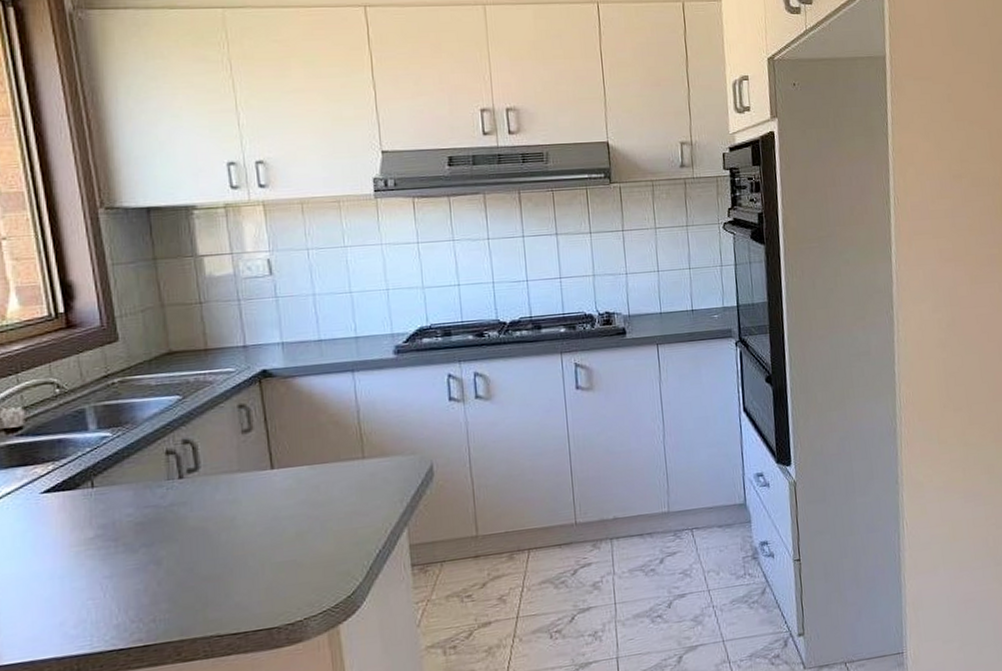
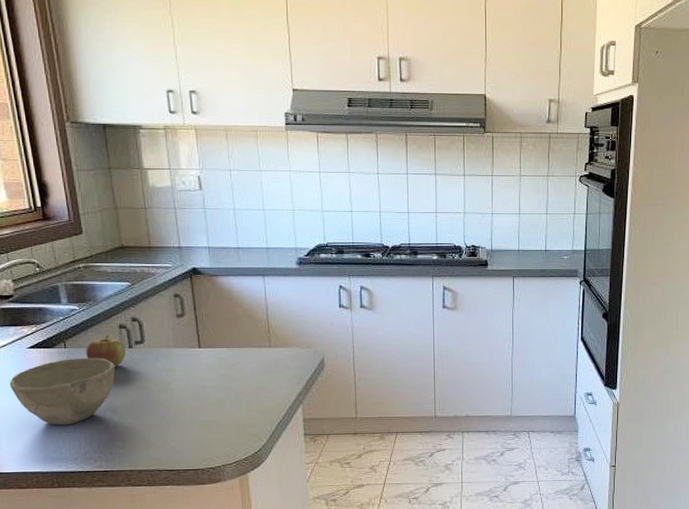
bowl: none [14,495,161,592] -> present [9,358,116,426]
apple: none [121,465,174,506] -> present [86,335,126,367]

